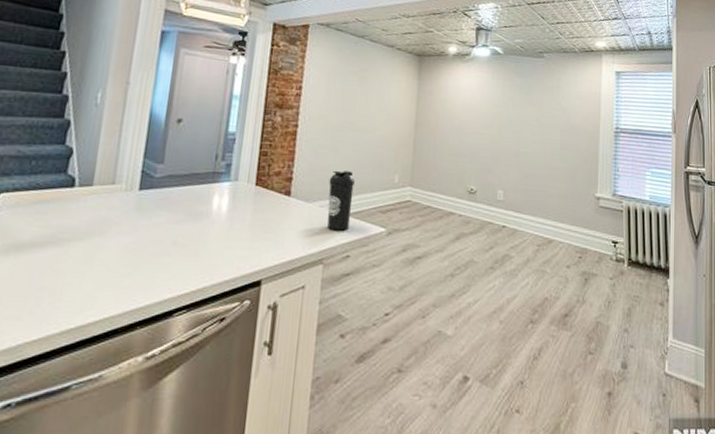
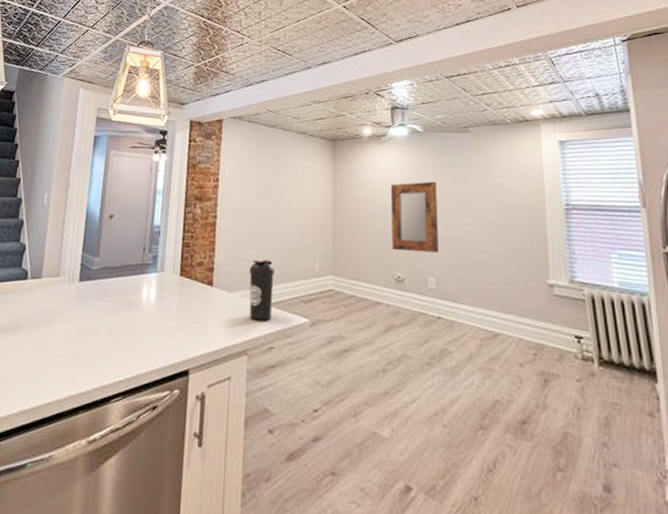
home mirror: none [467,101,511,168] -> present [391,181,438,253]

